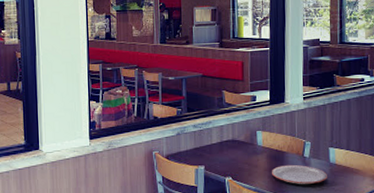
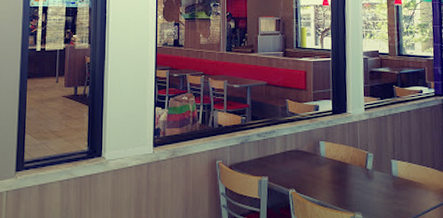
plate: present [272,164,327,185] -> none [335,177,391,199]

